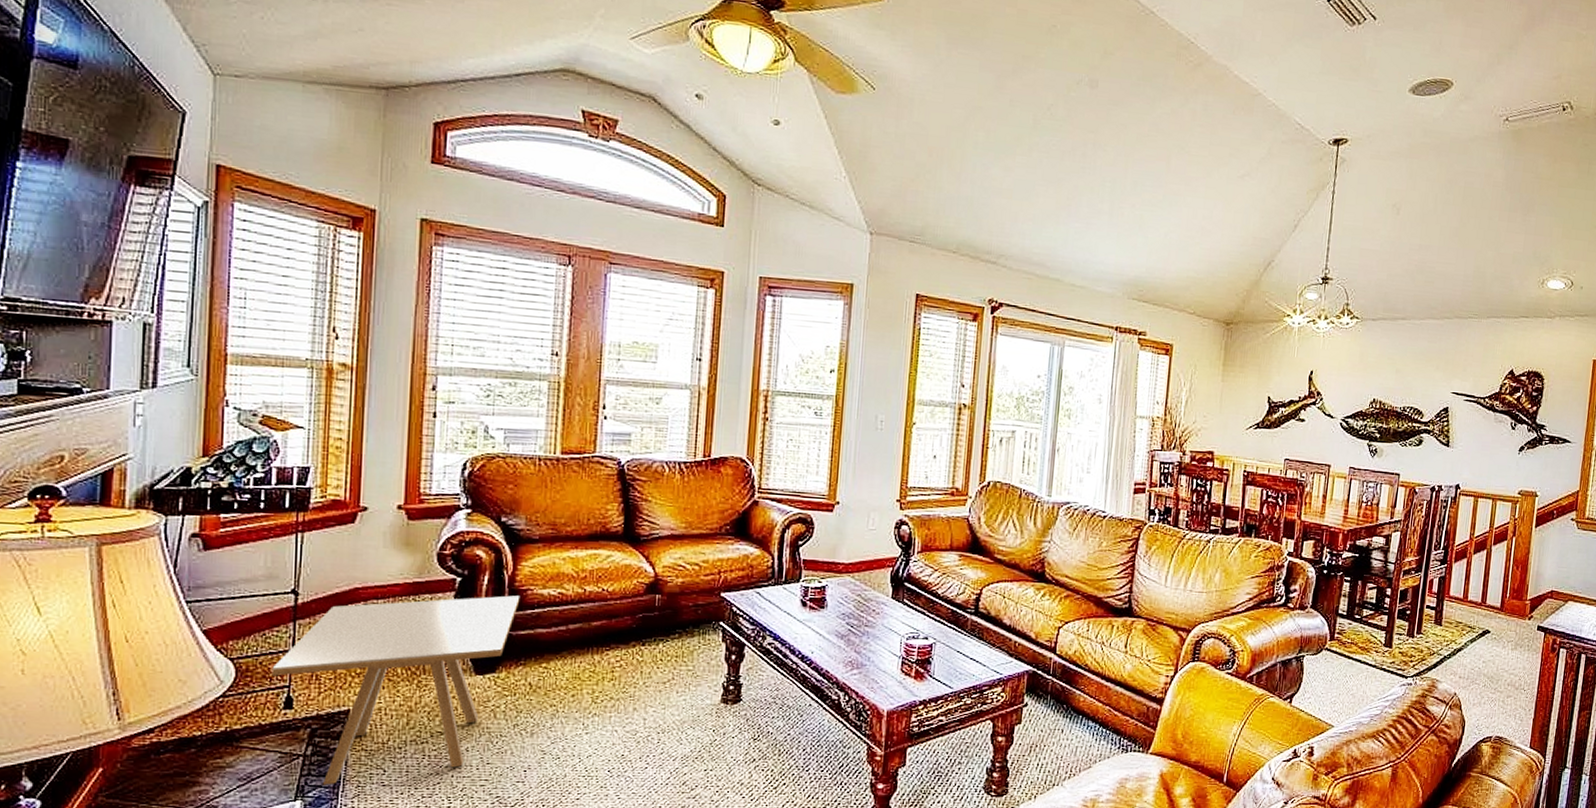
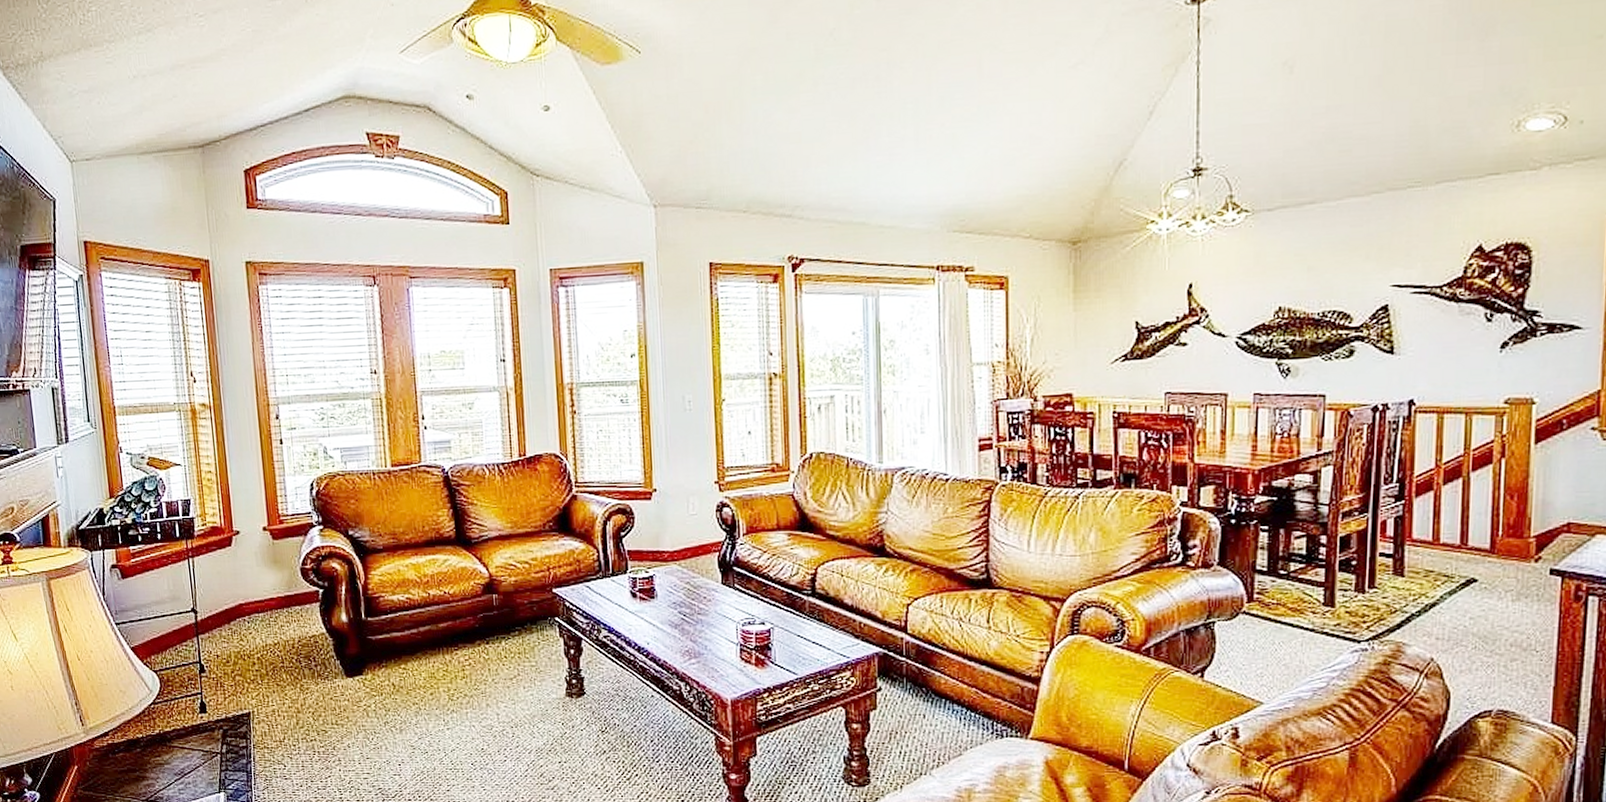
side table: present [271,595,520,785] -> none [186,603,375,779]

